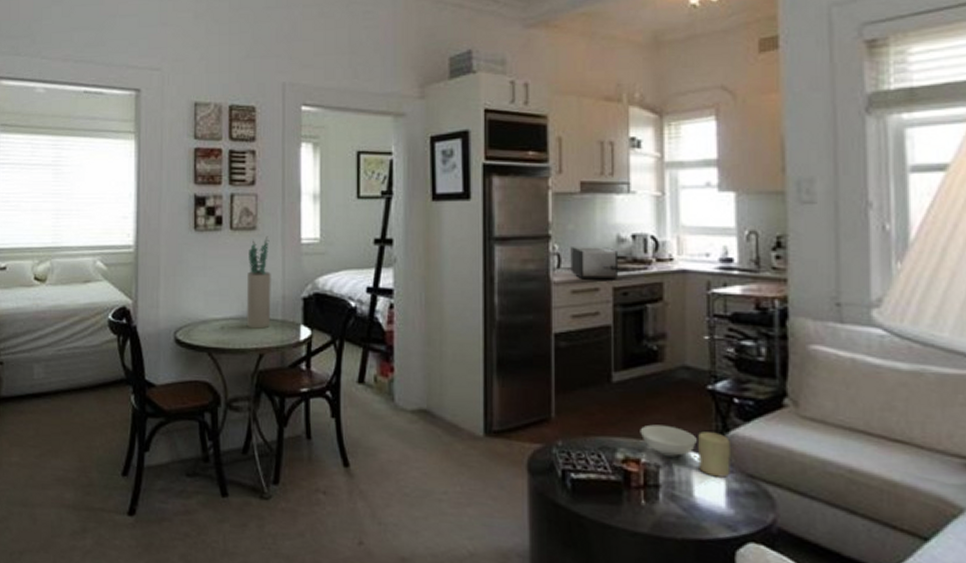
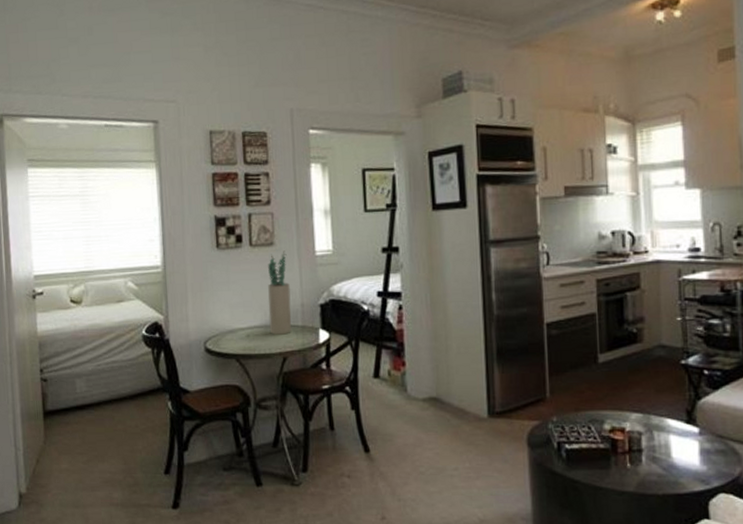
toaster: present [570,247,619,280] -> none [557,244,601,274]
bowl: present [640,424,697,456] -> none [624,397,673,424]
candle: present [698,431,730,478] -> none [674,401,703,439]

